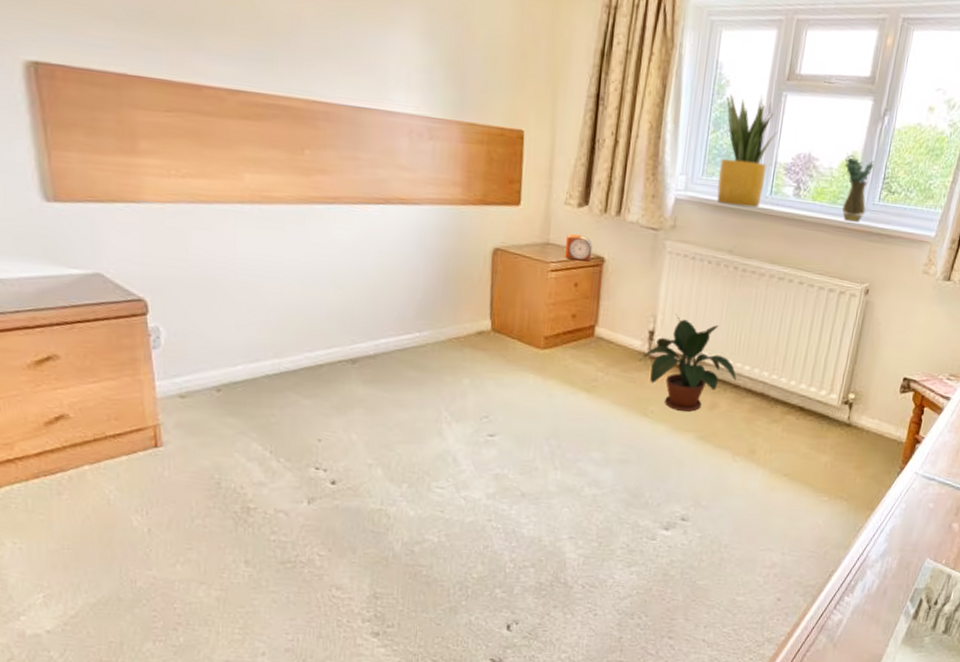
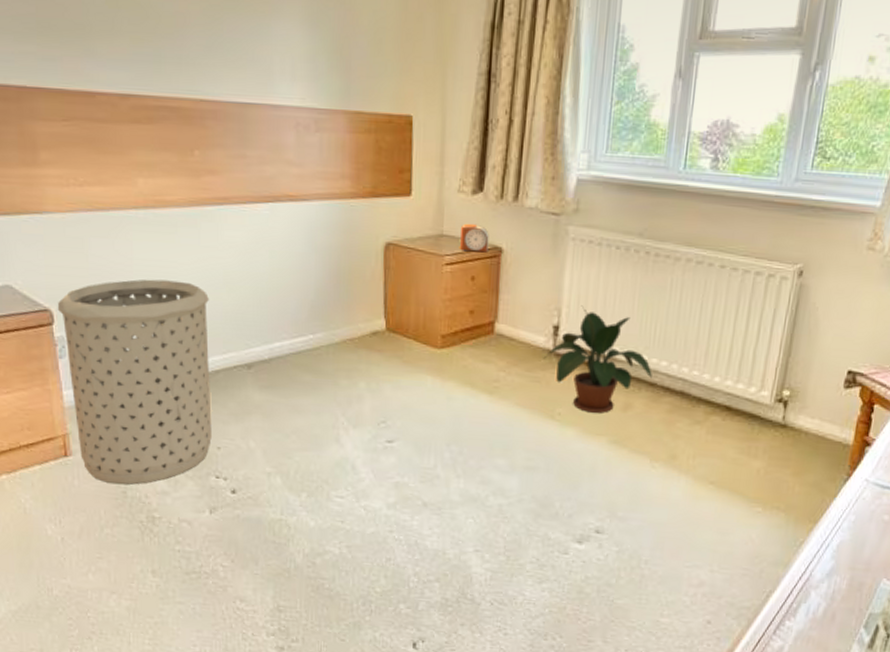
laundry basket: none [152,273,315,476] -> present [57,279,212,485]
planter: present [716,94,777,208] -> none [623,58,690,185]
vase: present [842,152,874,223] -> none [768,115,804,196]

